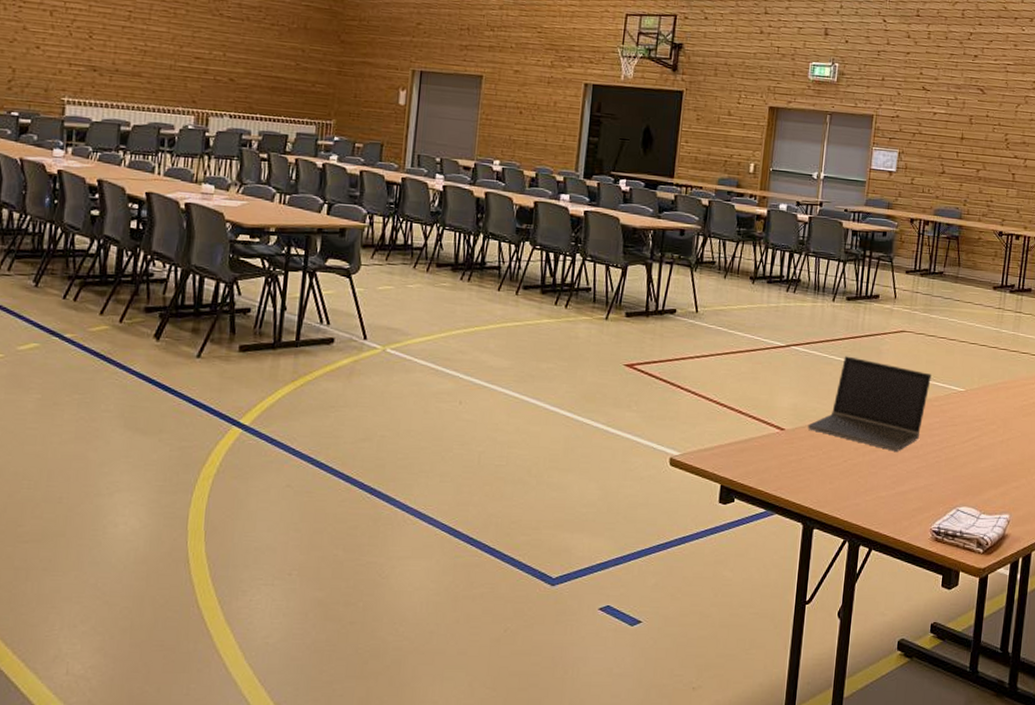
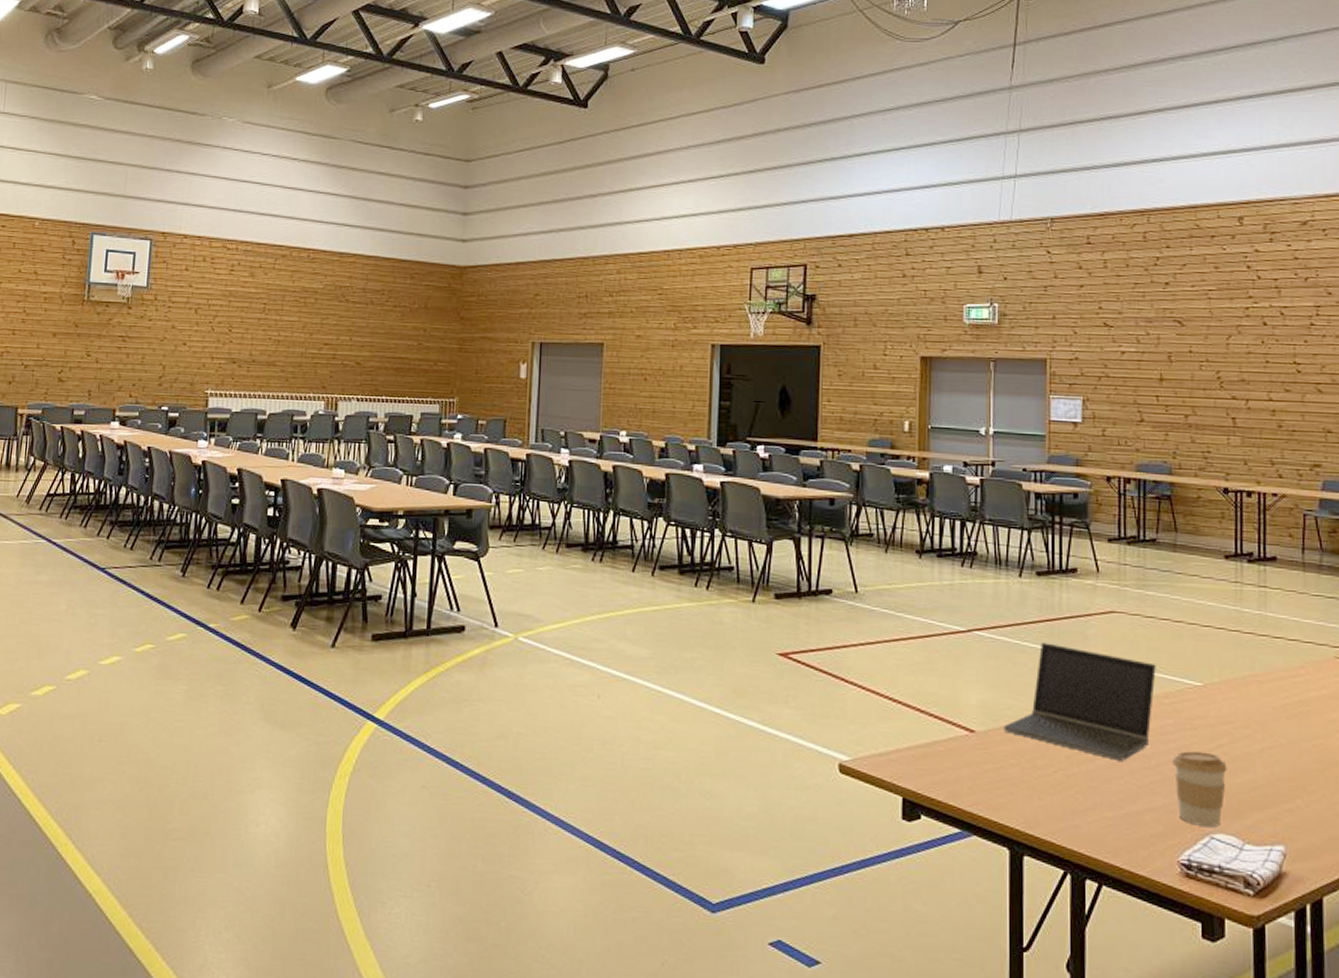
coffee cup: none [935,443,975,501] -> present [1172,751,1227,827]

